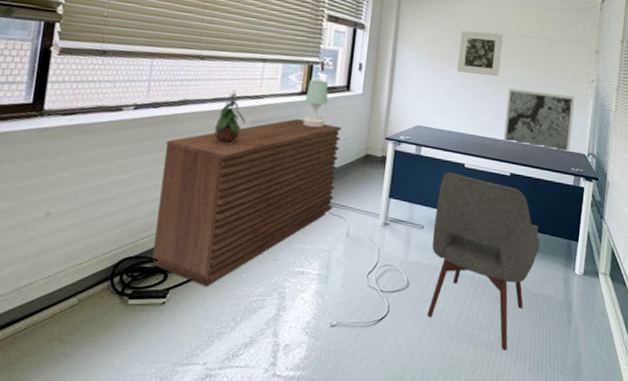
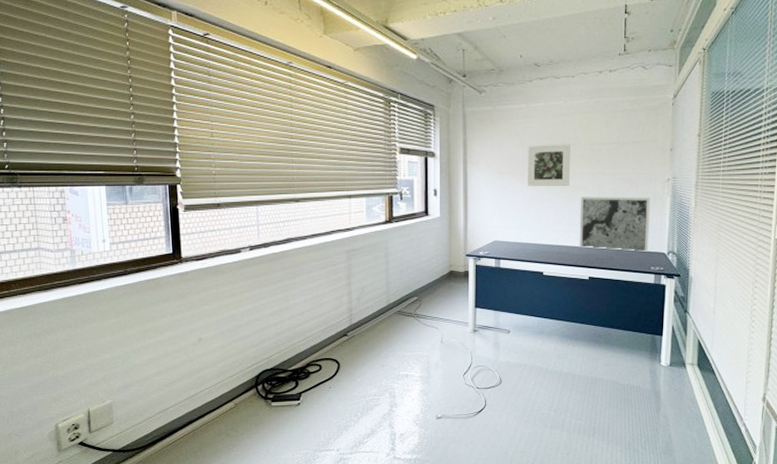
sideboard: present [152,119,341,287] -> none [279,246,425,390]
potted plant: present [214,91,246,145] -> none [317,226,342,273]
table lamp: present [303,79,329,128] -> none [390,209,410,252]
chair: present [427,172,540,350] -> none [519,281,623,435]

